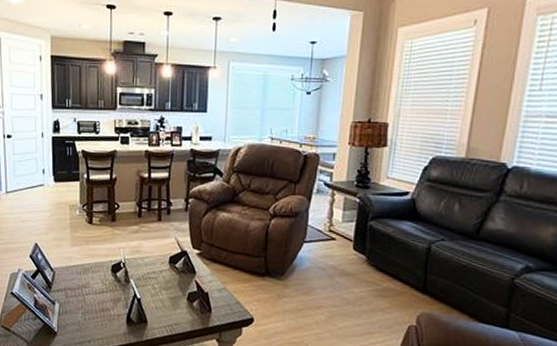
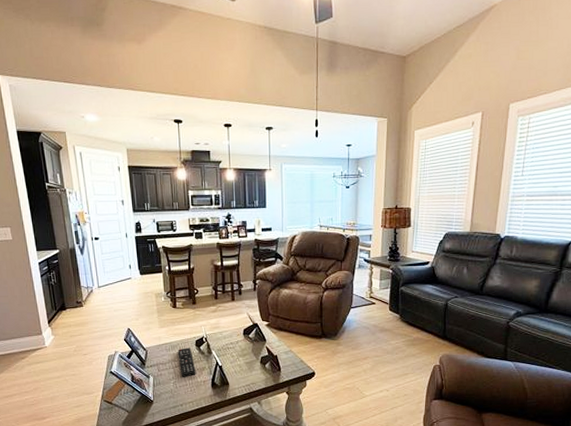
remote control: none [90,272,110,308] -> present [178,347,196,377]

